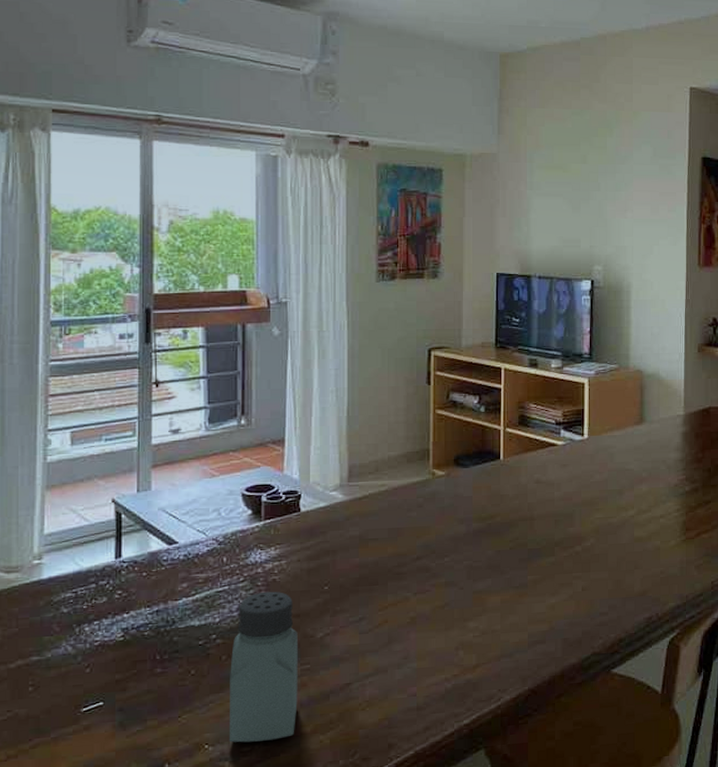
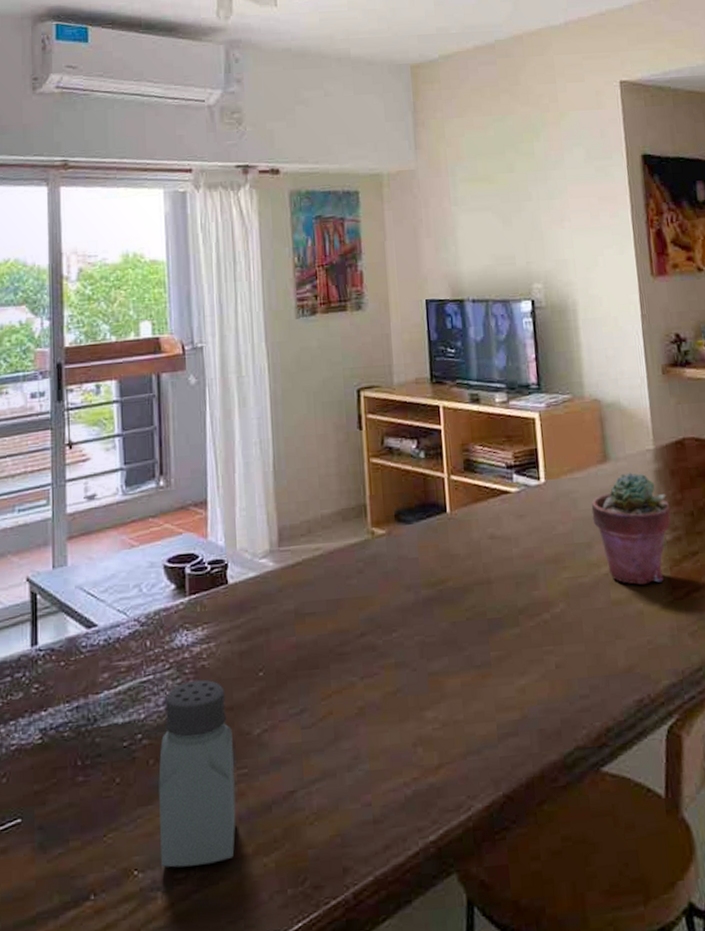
potted succulent: none [625,433,692,526] -> present [591,472,671,585]

